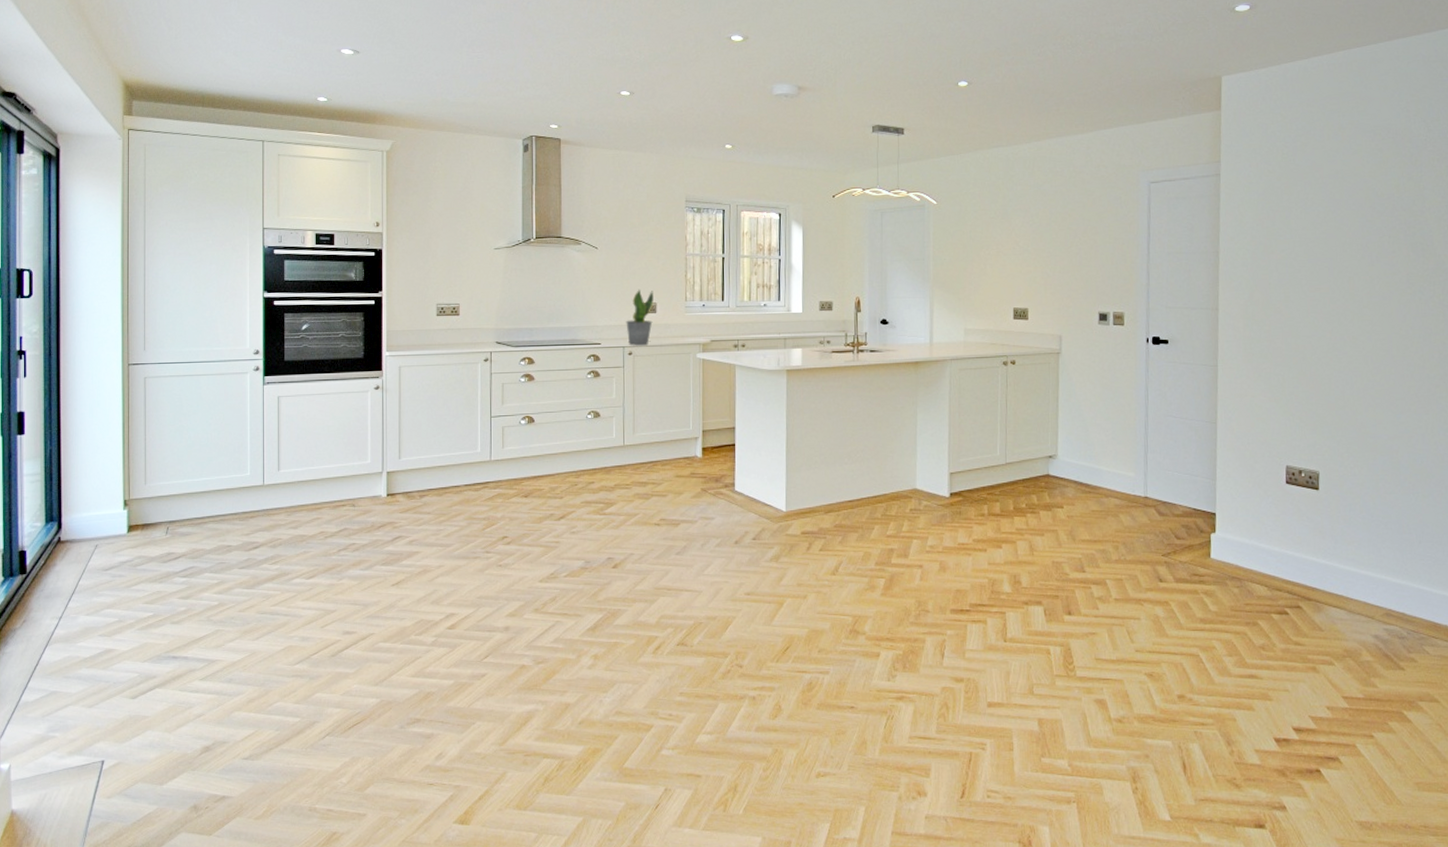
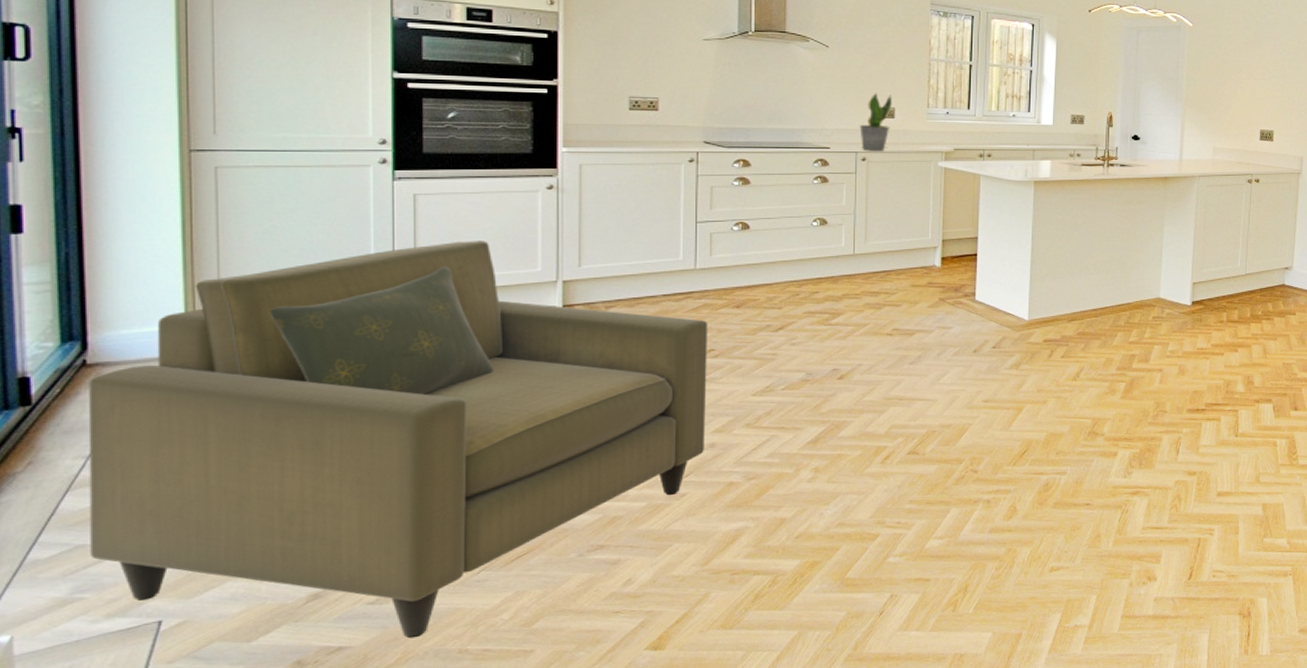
armchair: none [60,436,502,794] -> present [88,241,708,639]

